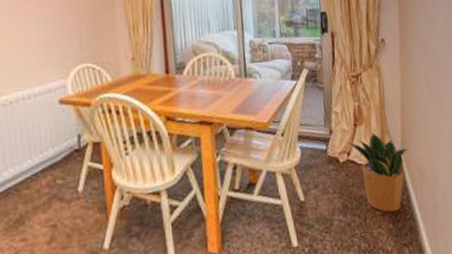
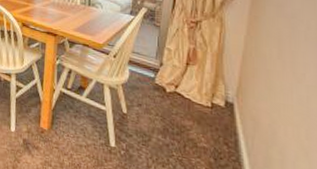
potted plant: present [348,131,408,213] -> none [178,73,244,150]

